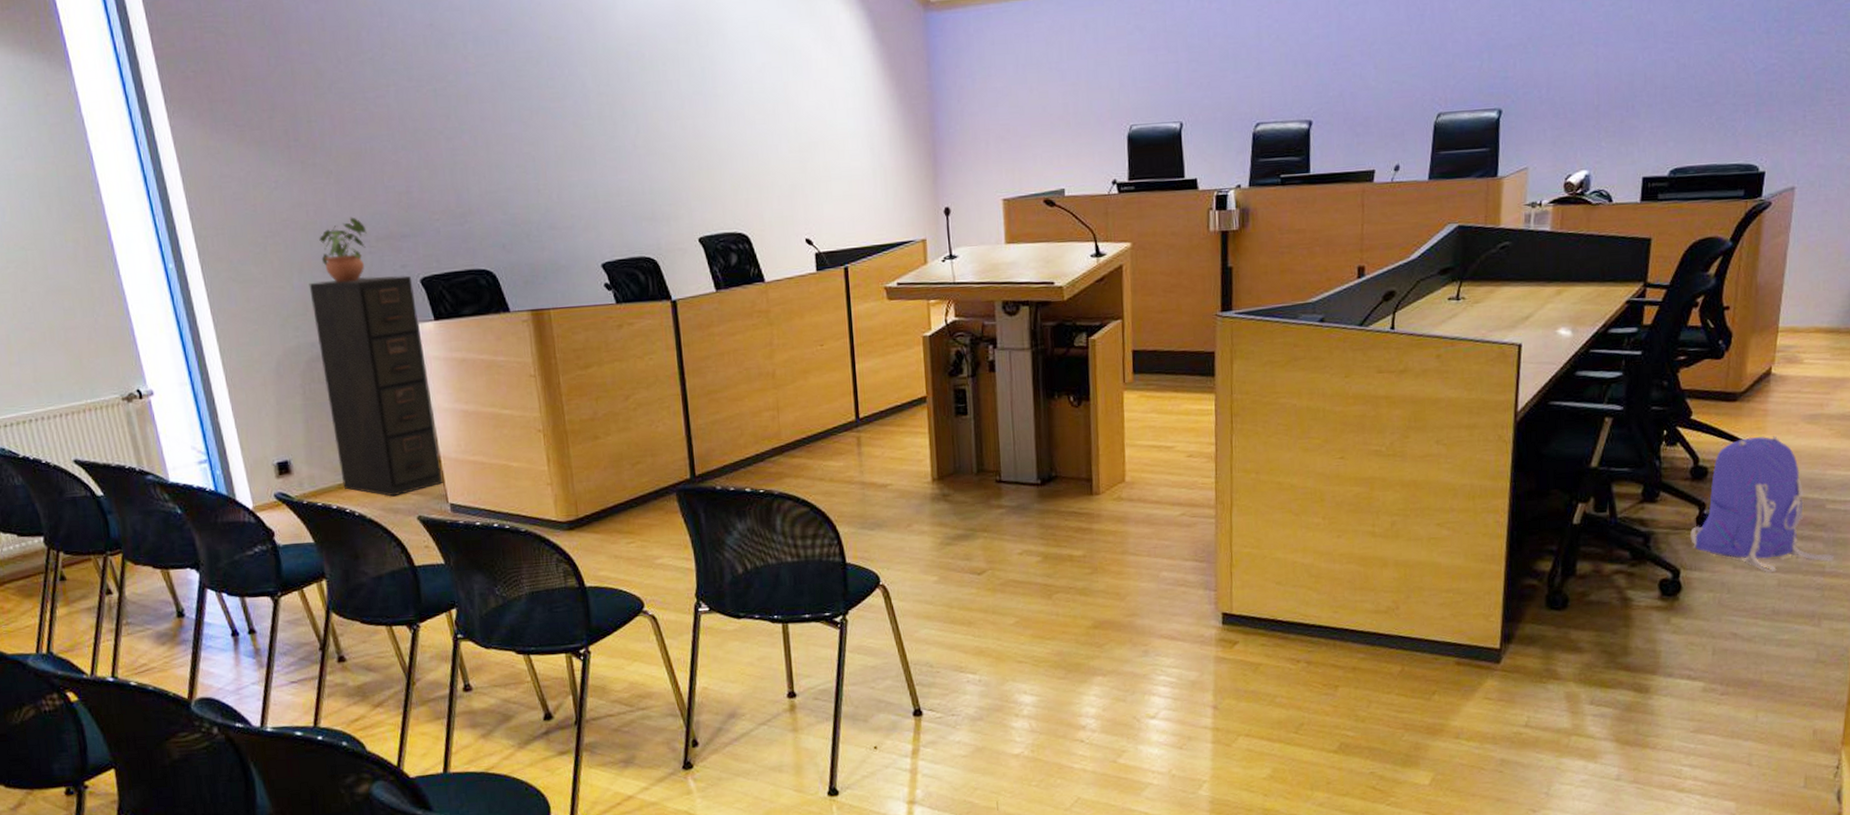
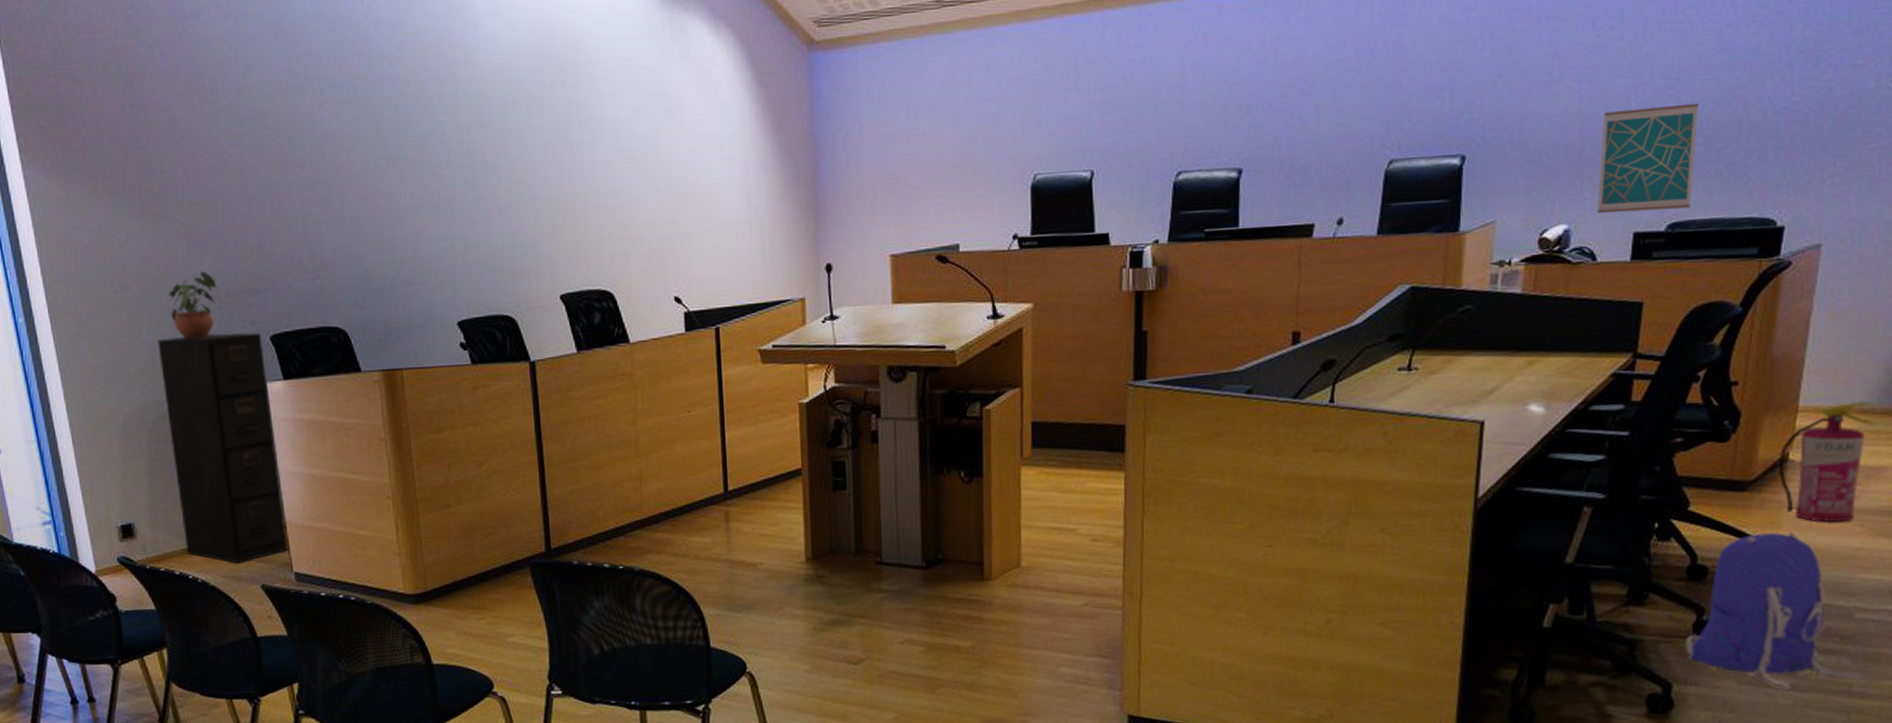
wall art: none [1612,64,1695,161] -> present [1597,103,1699,214]
fire extinguisher: none [1763,321,1839,428] -> present [1778,400,1874,523]

